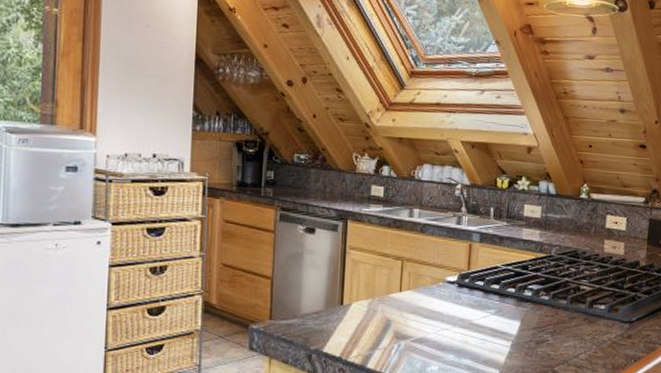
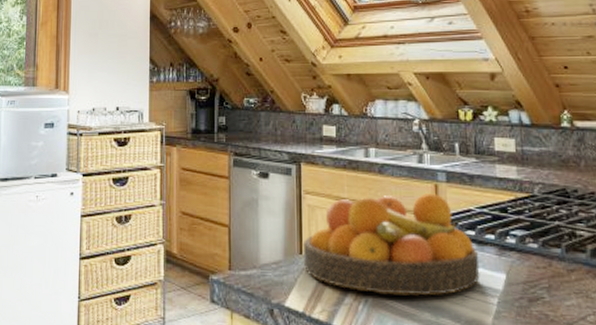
fruit bowl: none [343,252,500,341] -> present [302,193,480,296]

